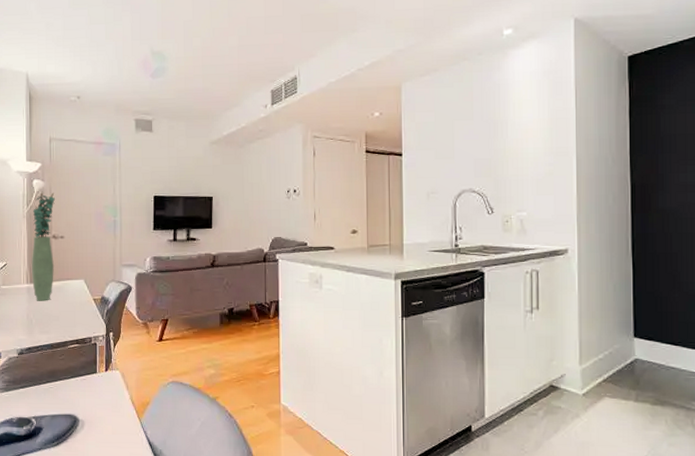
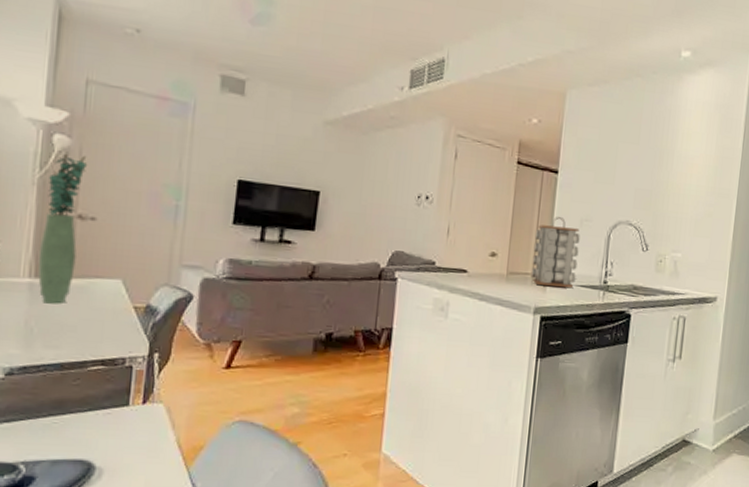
spice rack: none [388,192,429,254] -> present [531,216,580,288]

